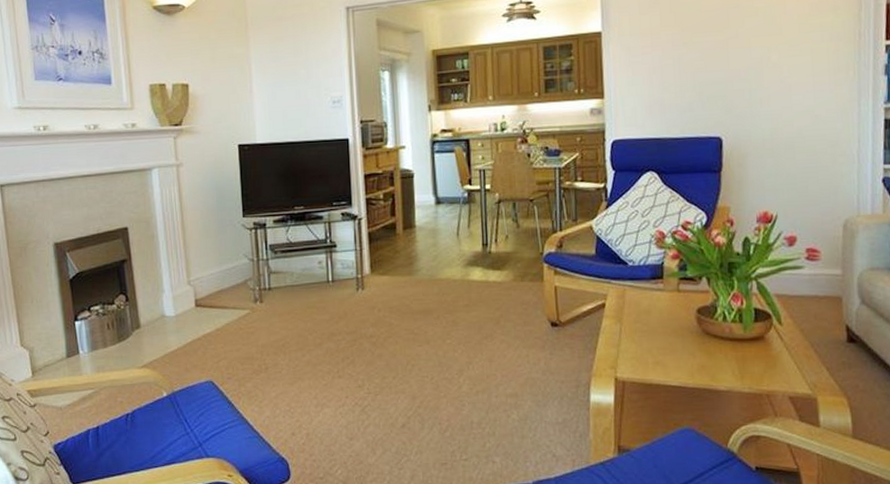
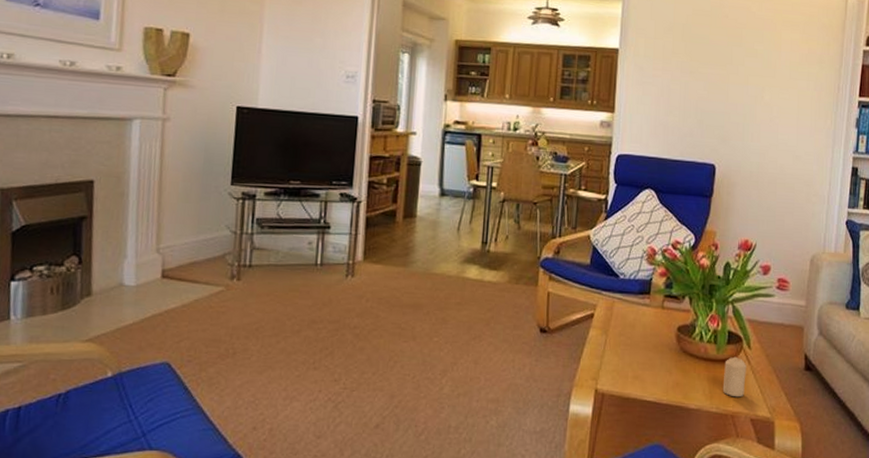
candle: none [753,334,780,376] -> present [722,356,747,398]

